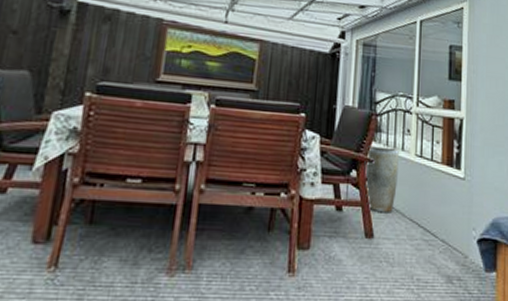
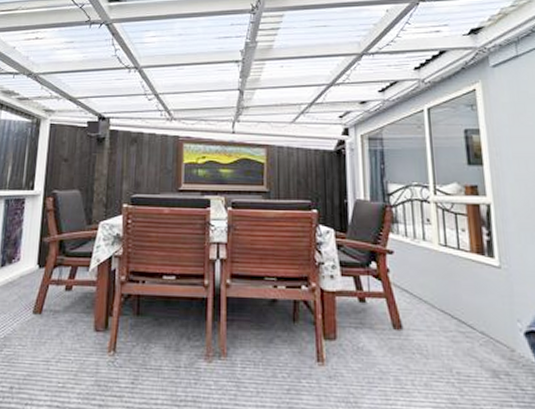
vase: present [364,146,399,212] -> none [383,237,423,303]

